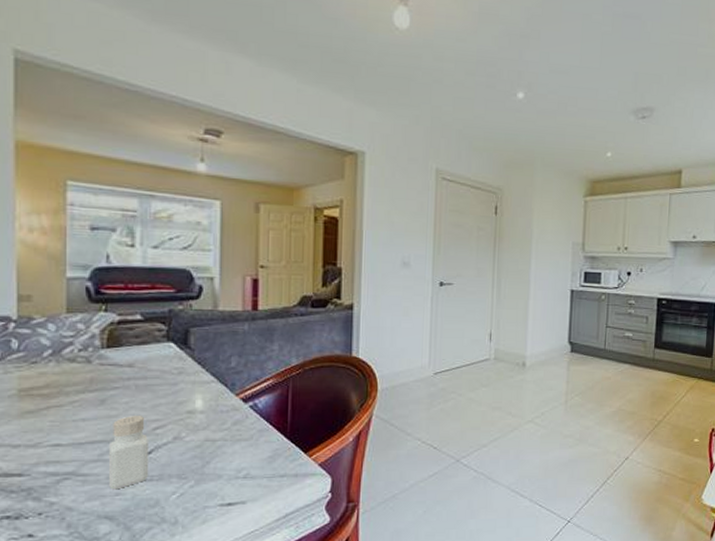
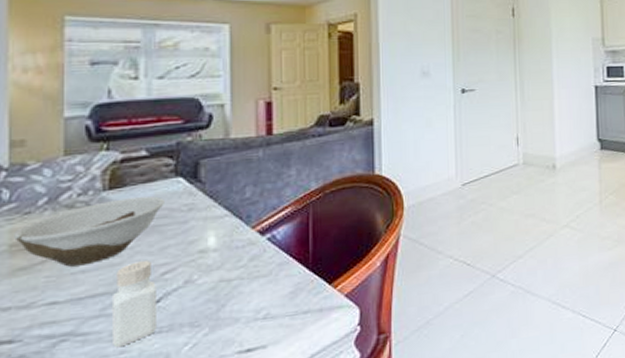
bowl: none [21,357,157,414] -> present [12,196,164,267]

